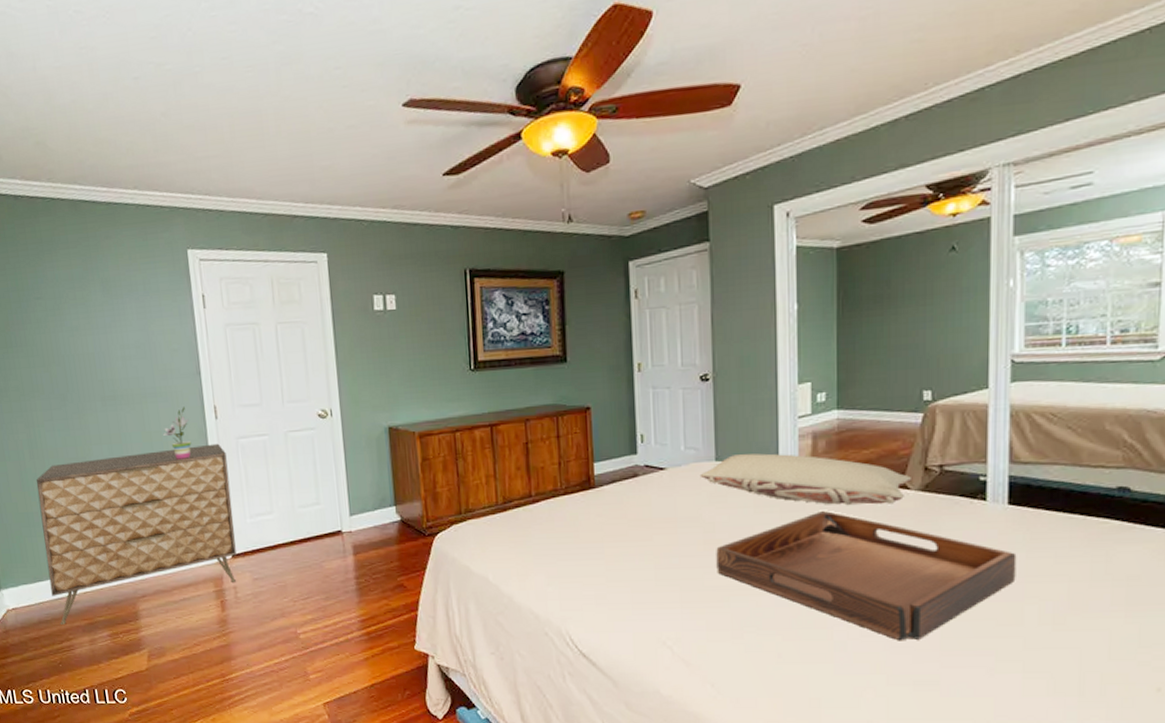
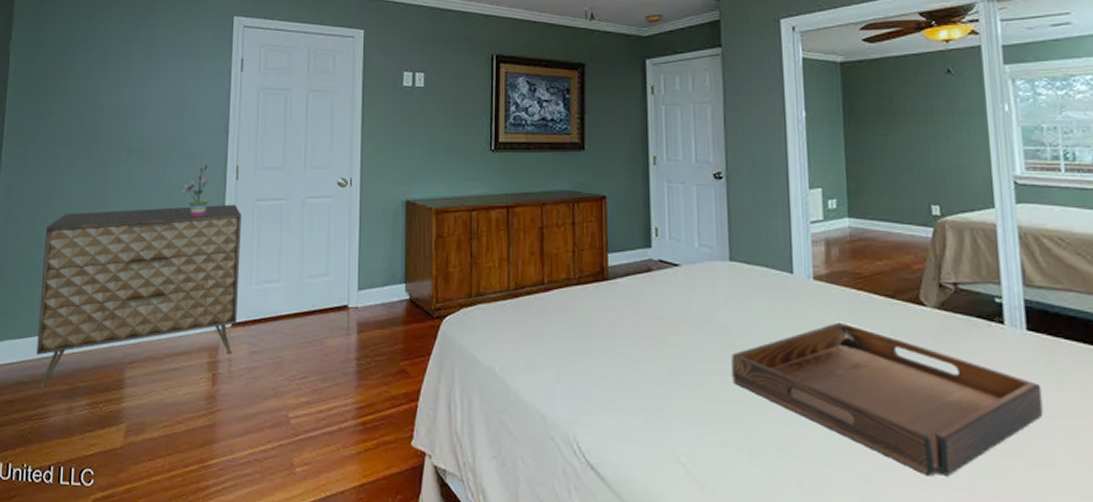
pillow: present [699,453,911,505] -> none [714,256,926,321]

